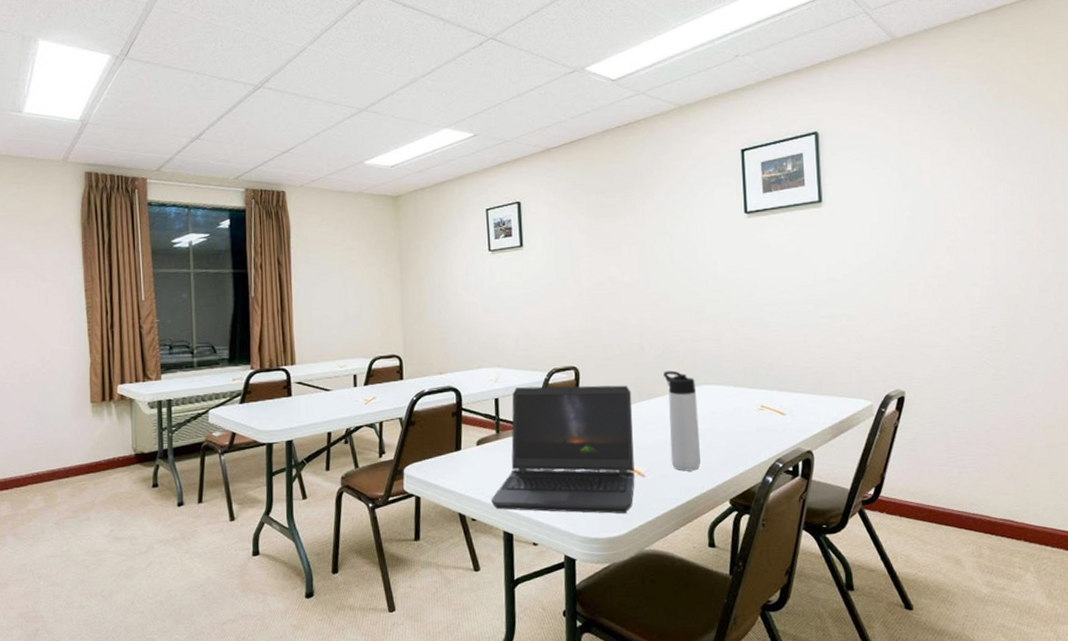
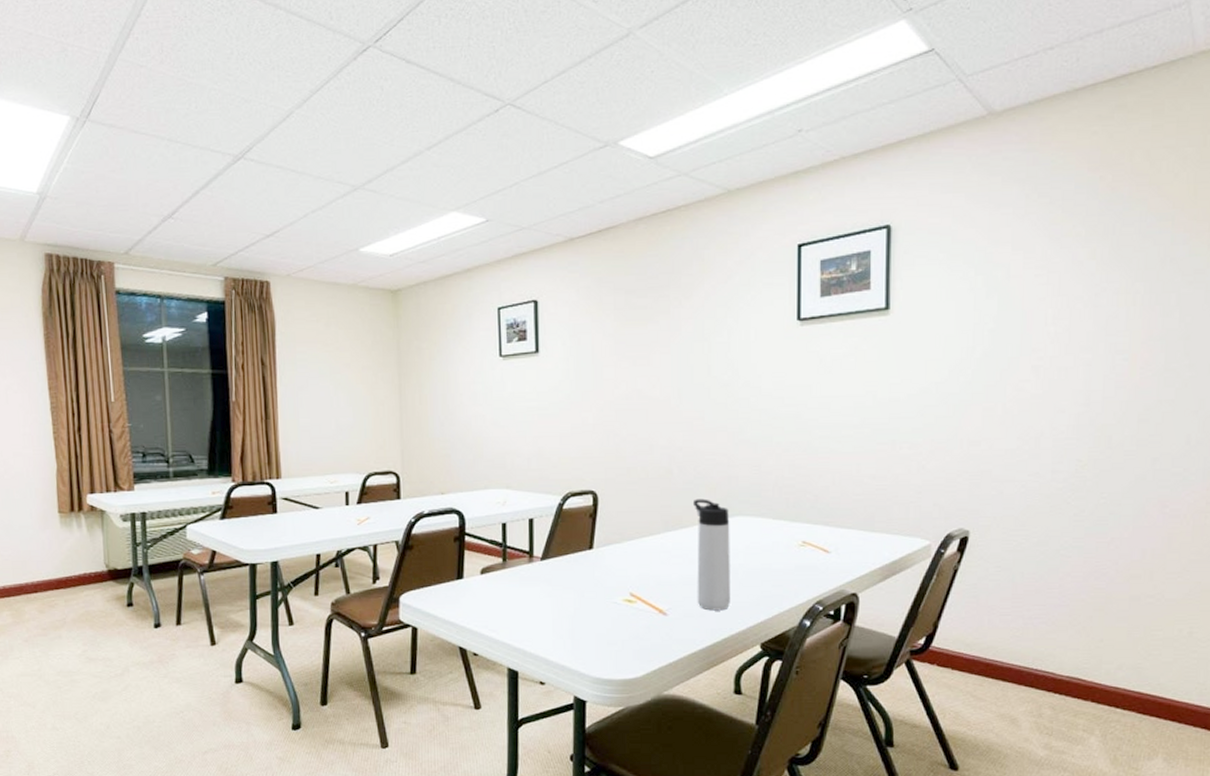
laptop computer: present [491,385,635,514] -> none [495,511,656,655]

